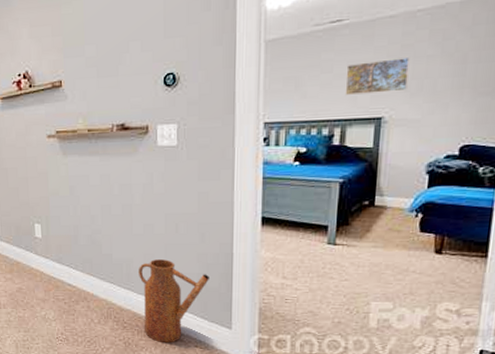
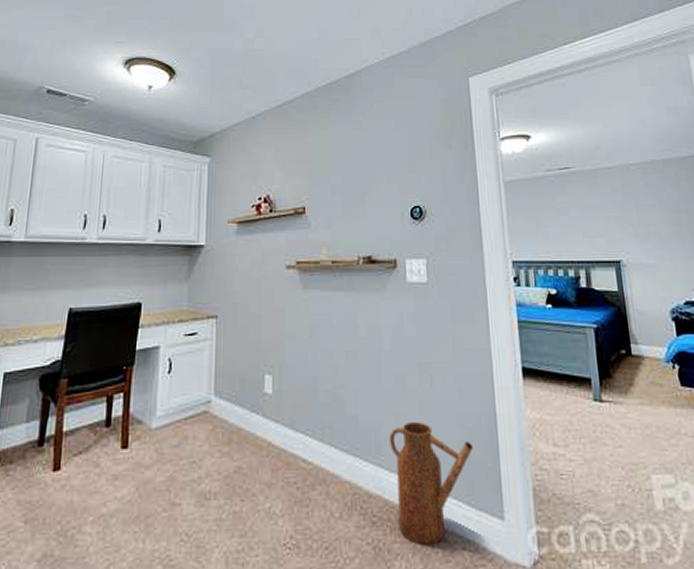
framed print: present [345,57,410,95] -> none [580,205,637,237]

